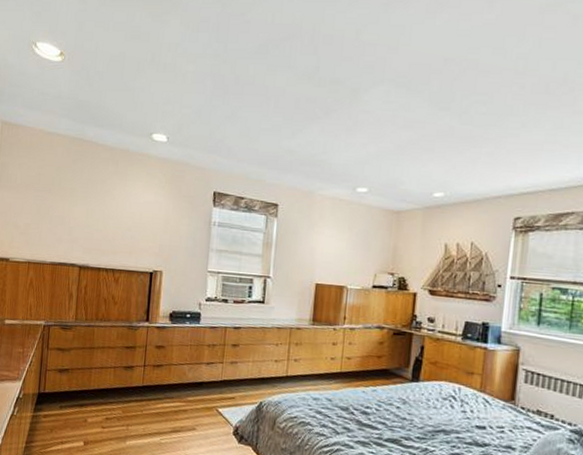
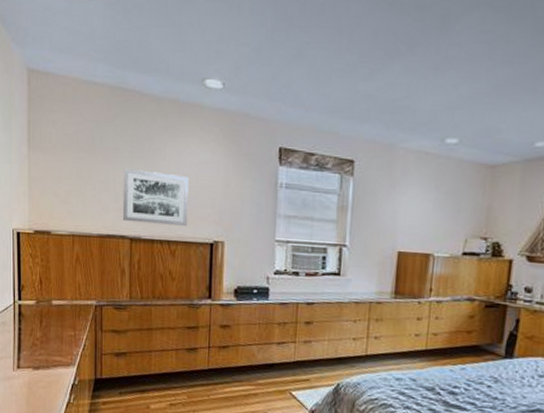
wall art: none [73,205,134,257] -> present [122,167,189,226]

